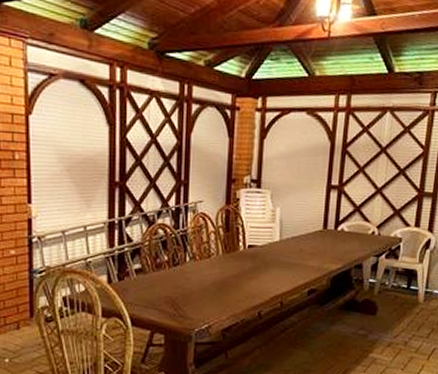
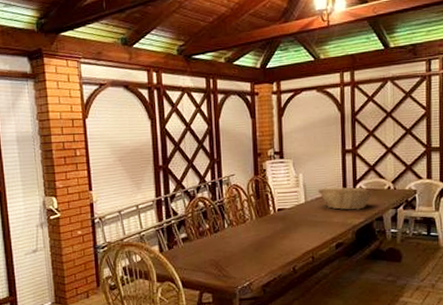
fruit basket: none [295,226,355,254] -> present [317,187,373,210]

